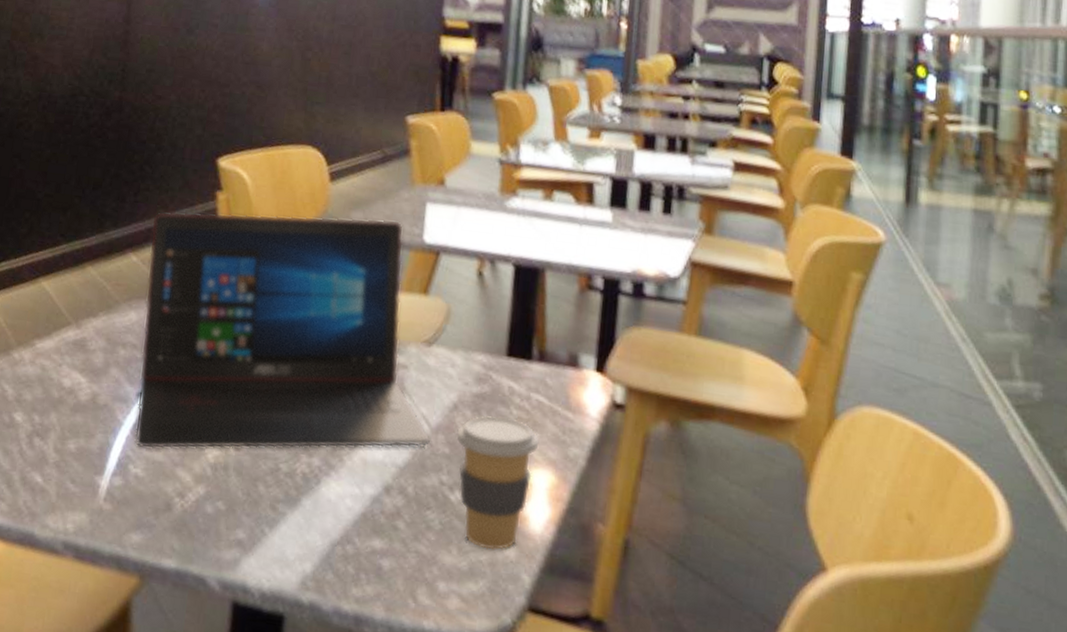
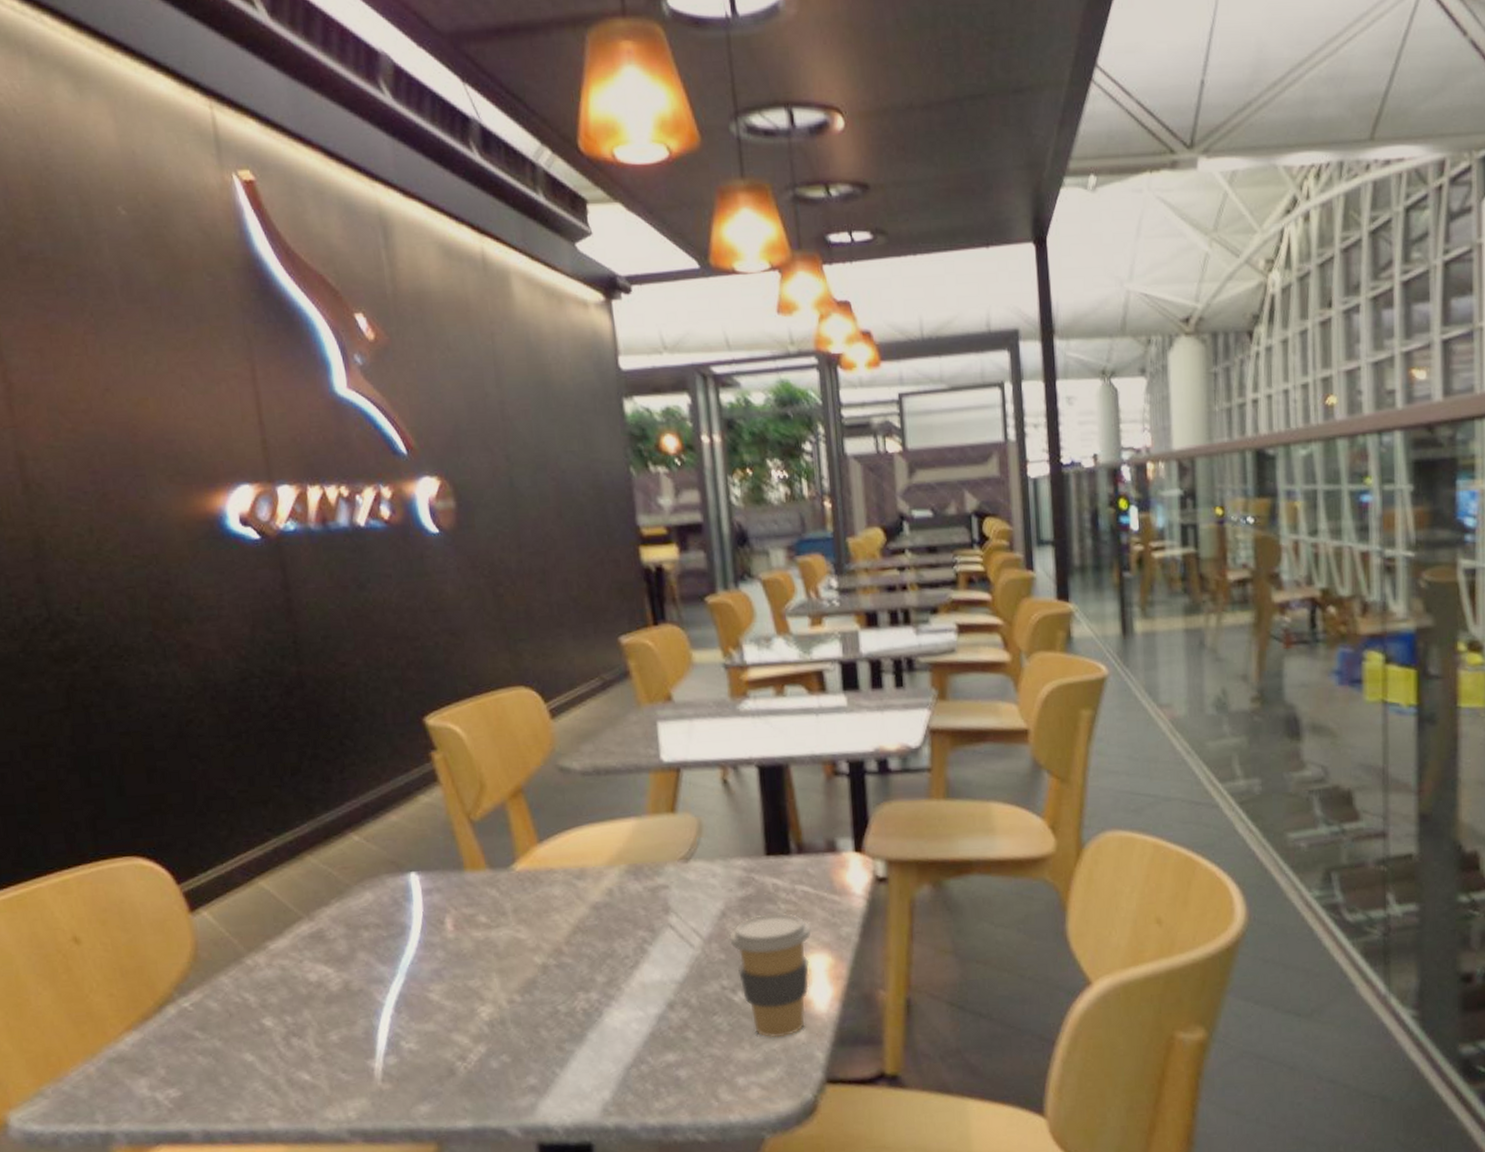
laptop: present [134,211,431,449] -> none [366,744,706,1023]

